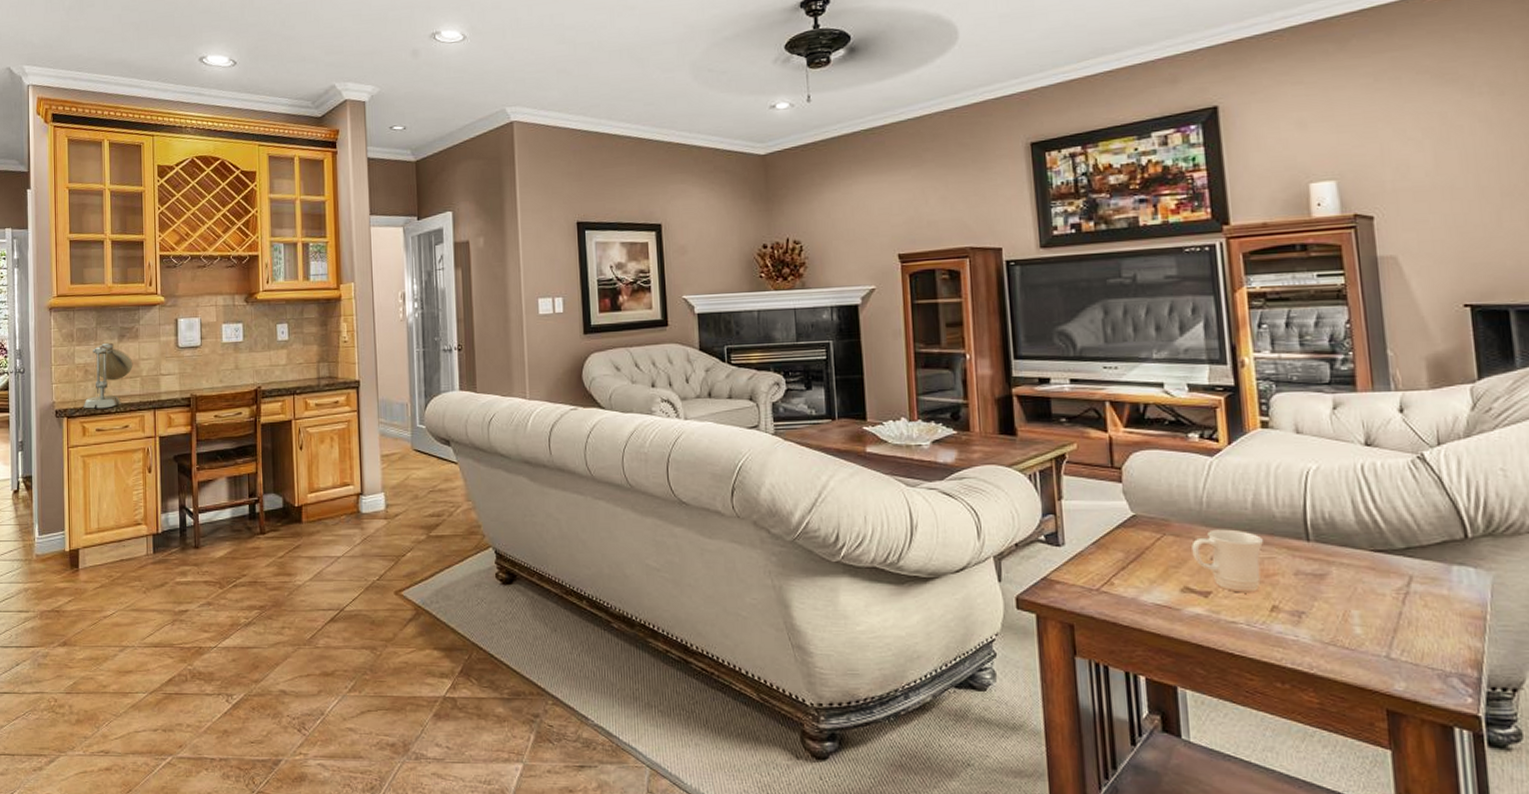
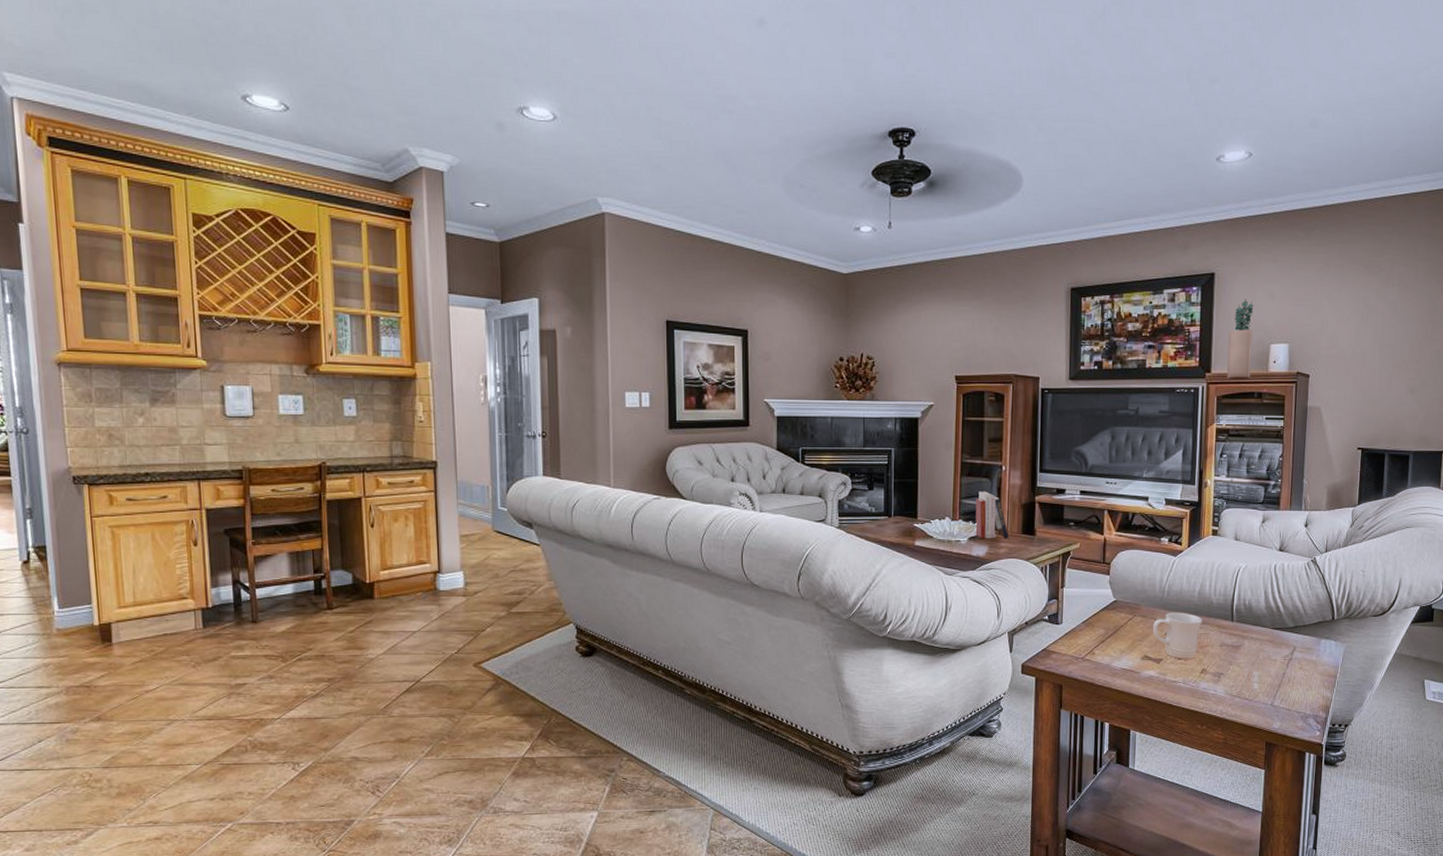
desk lamp: present [83,343,133,410] -> none [108,407,170,478]
books: none [937,385,983,442] -> present [975,491,1009,539]
vase: none [1247,132,1287,232] -> present [1227,299,1254,380]

